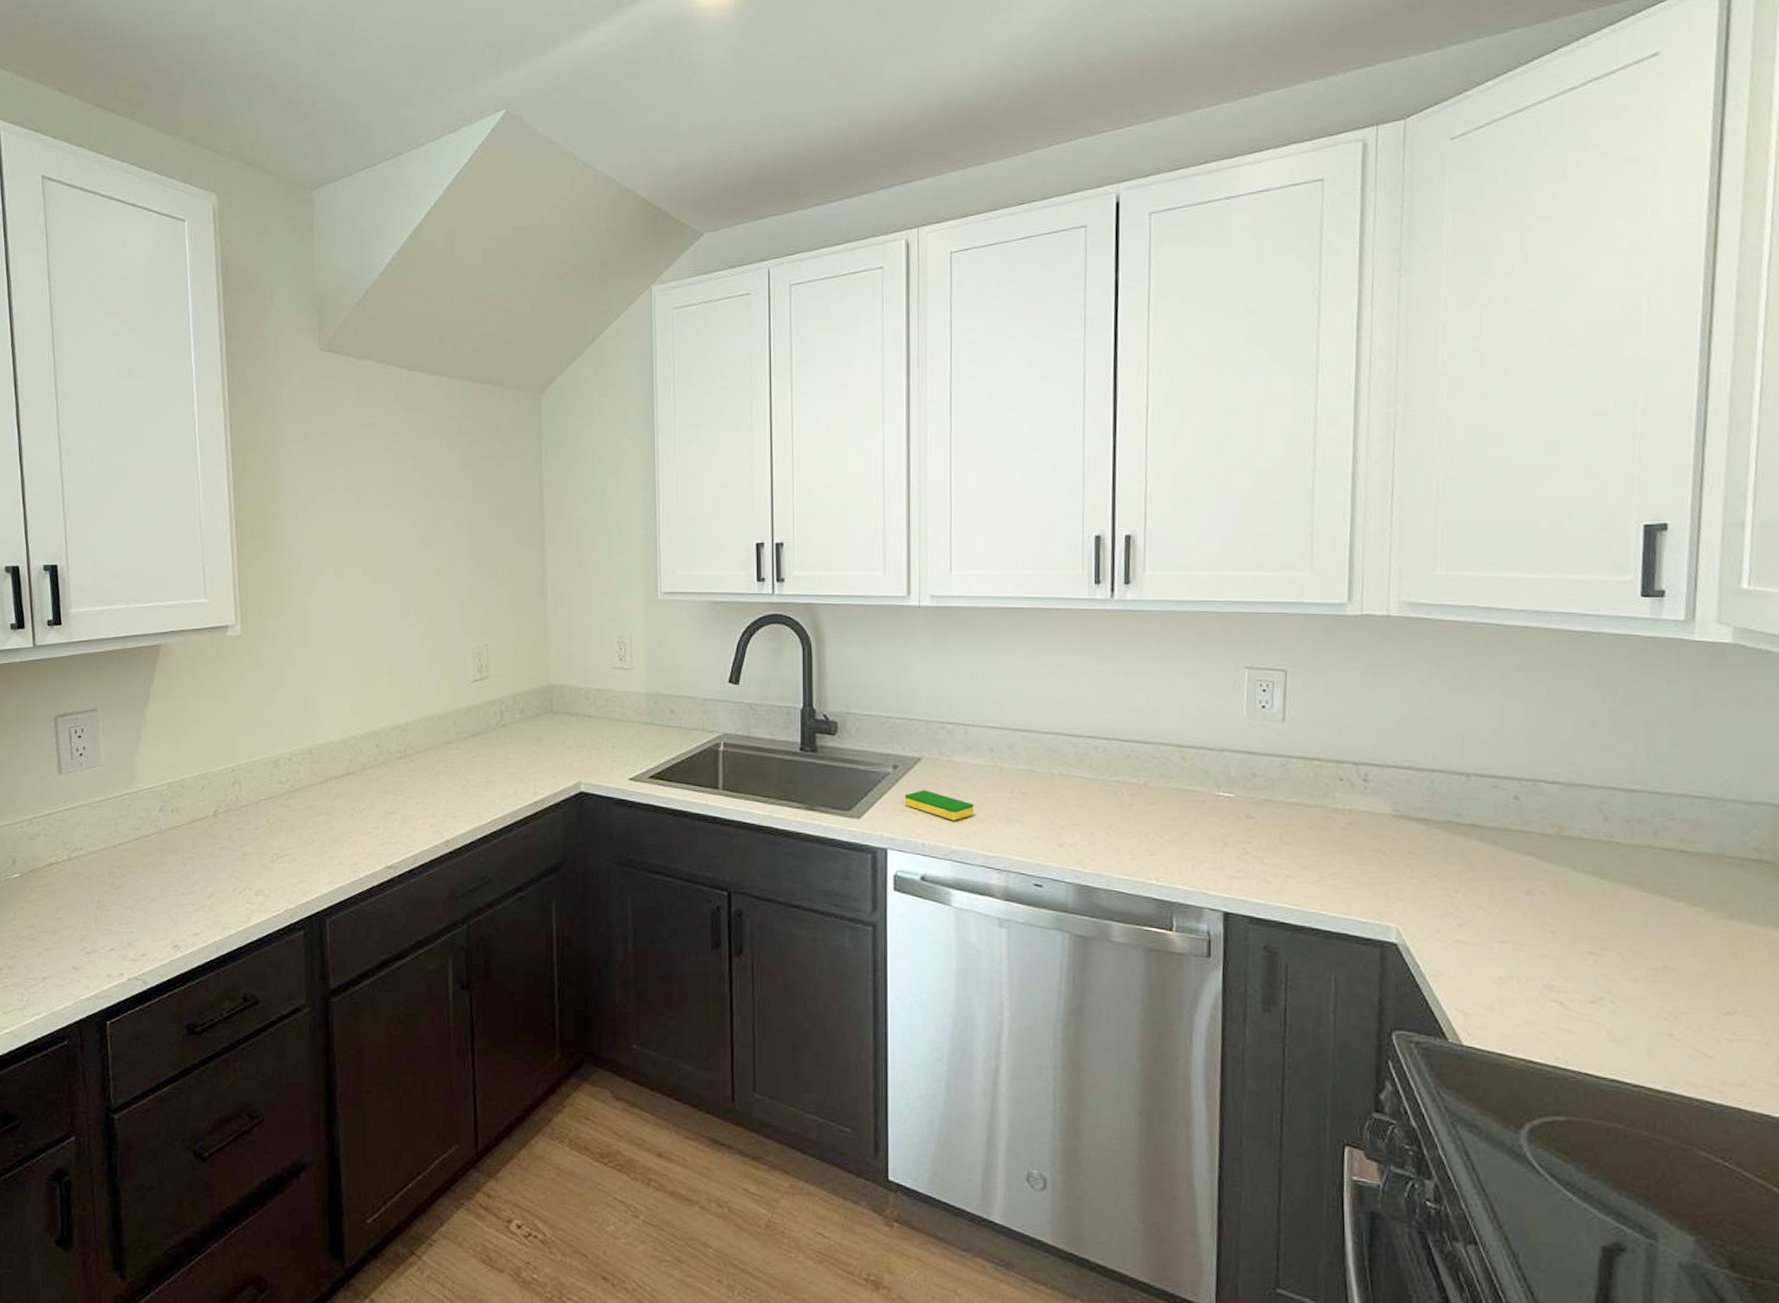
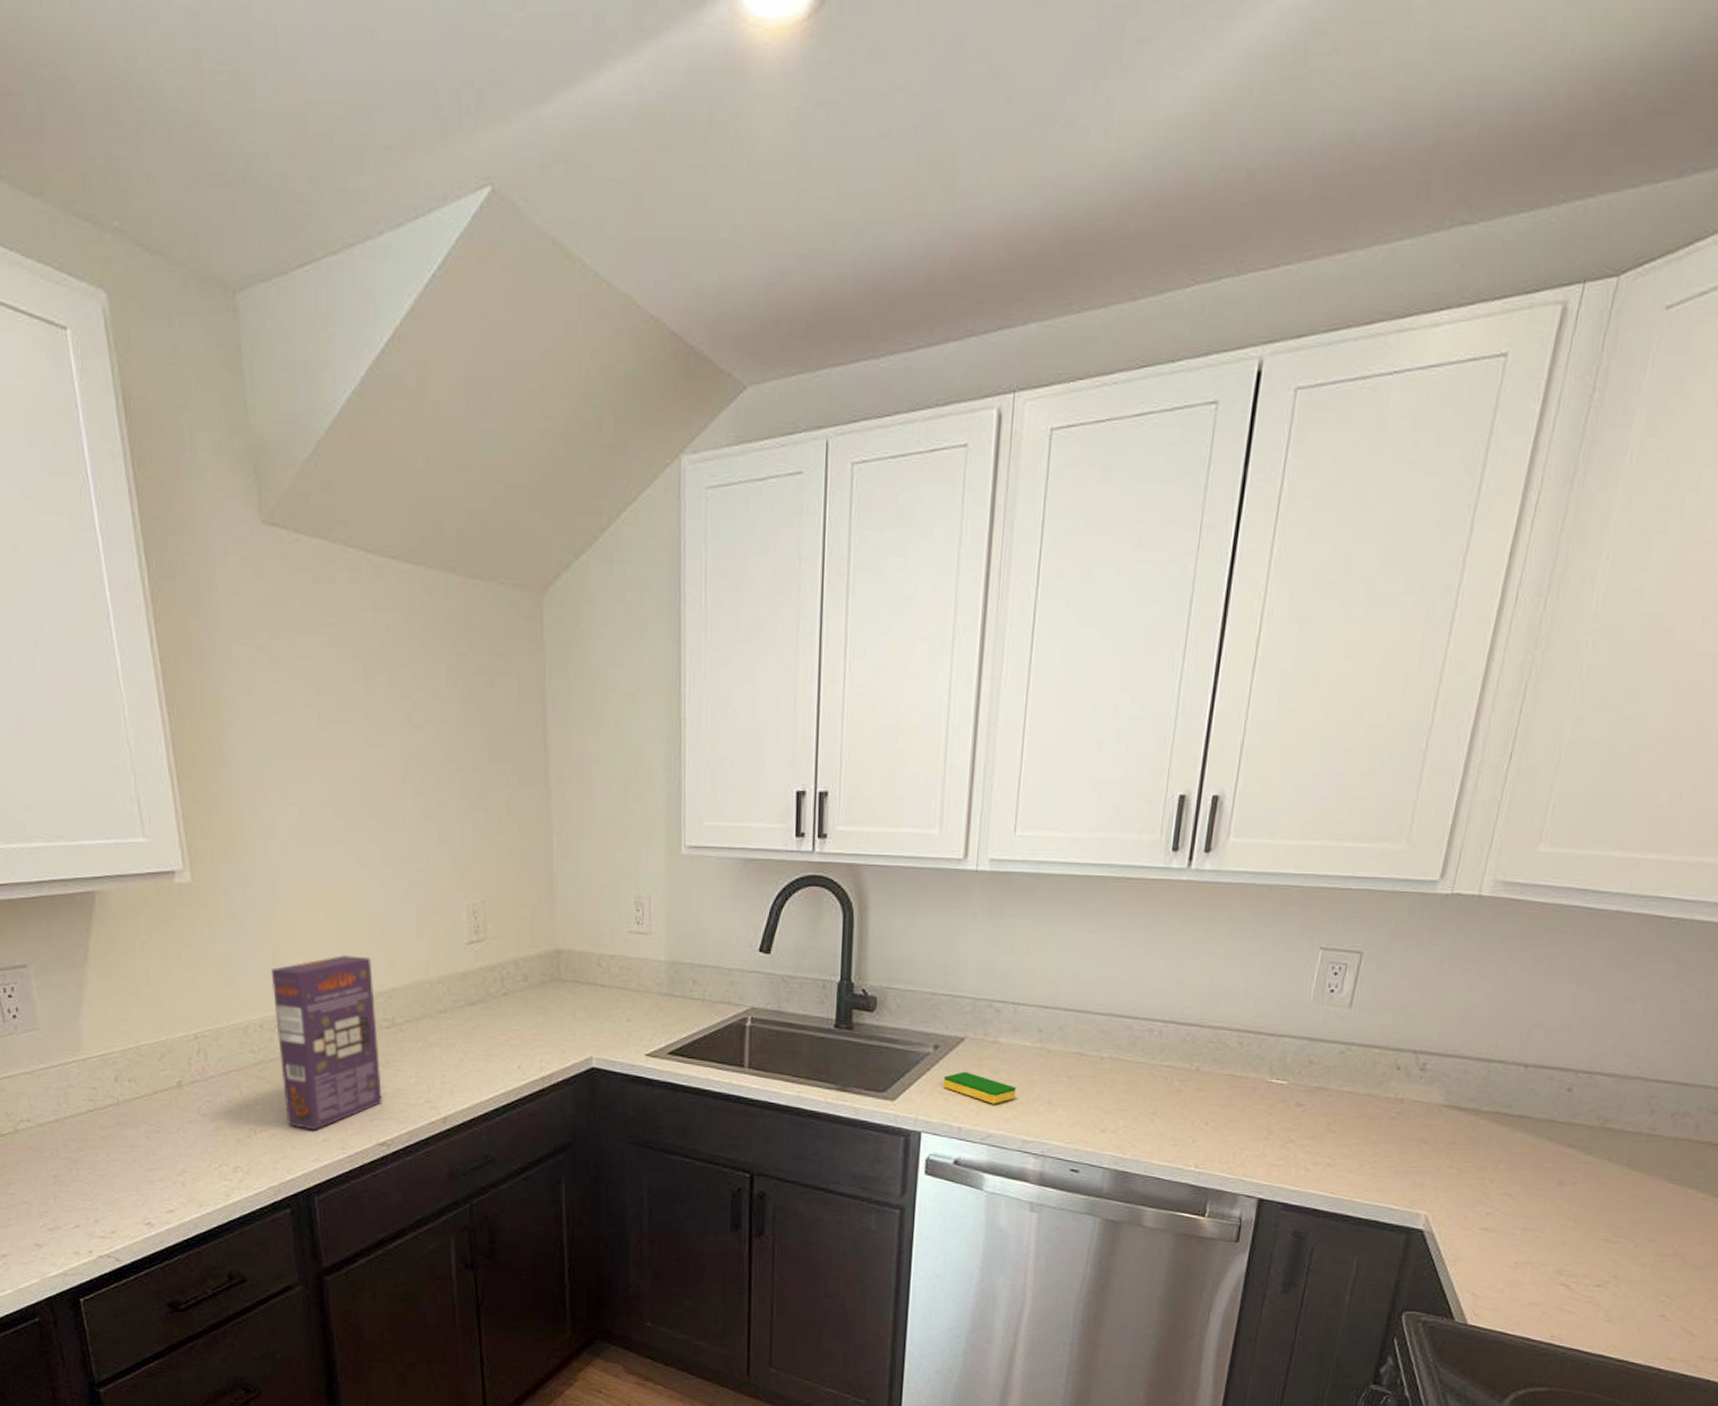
cereal box: none [302,694,393,855] -> present [270,955,382,1131]

